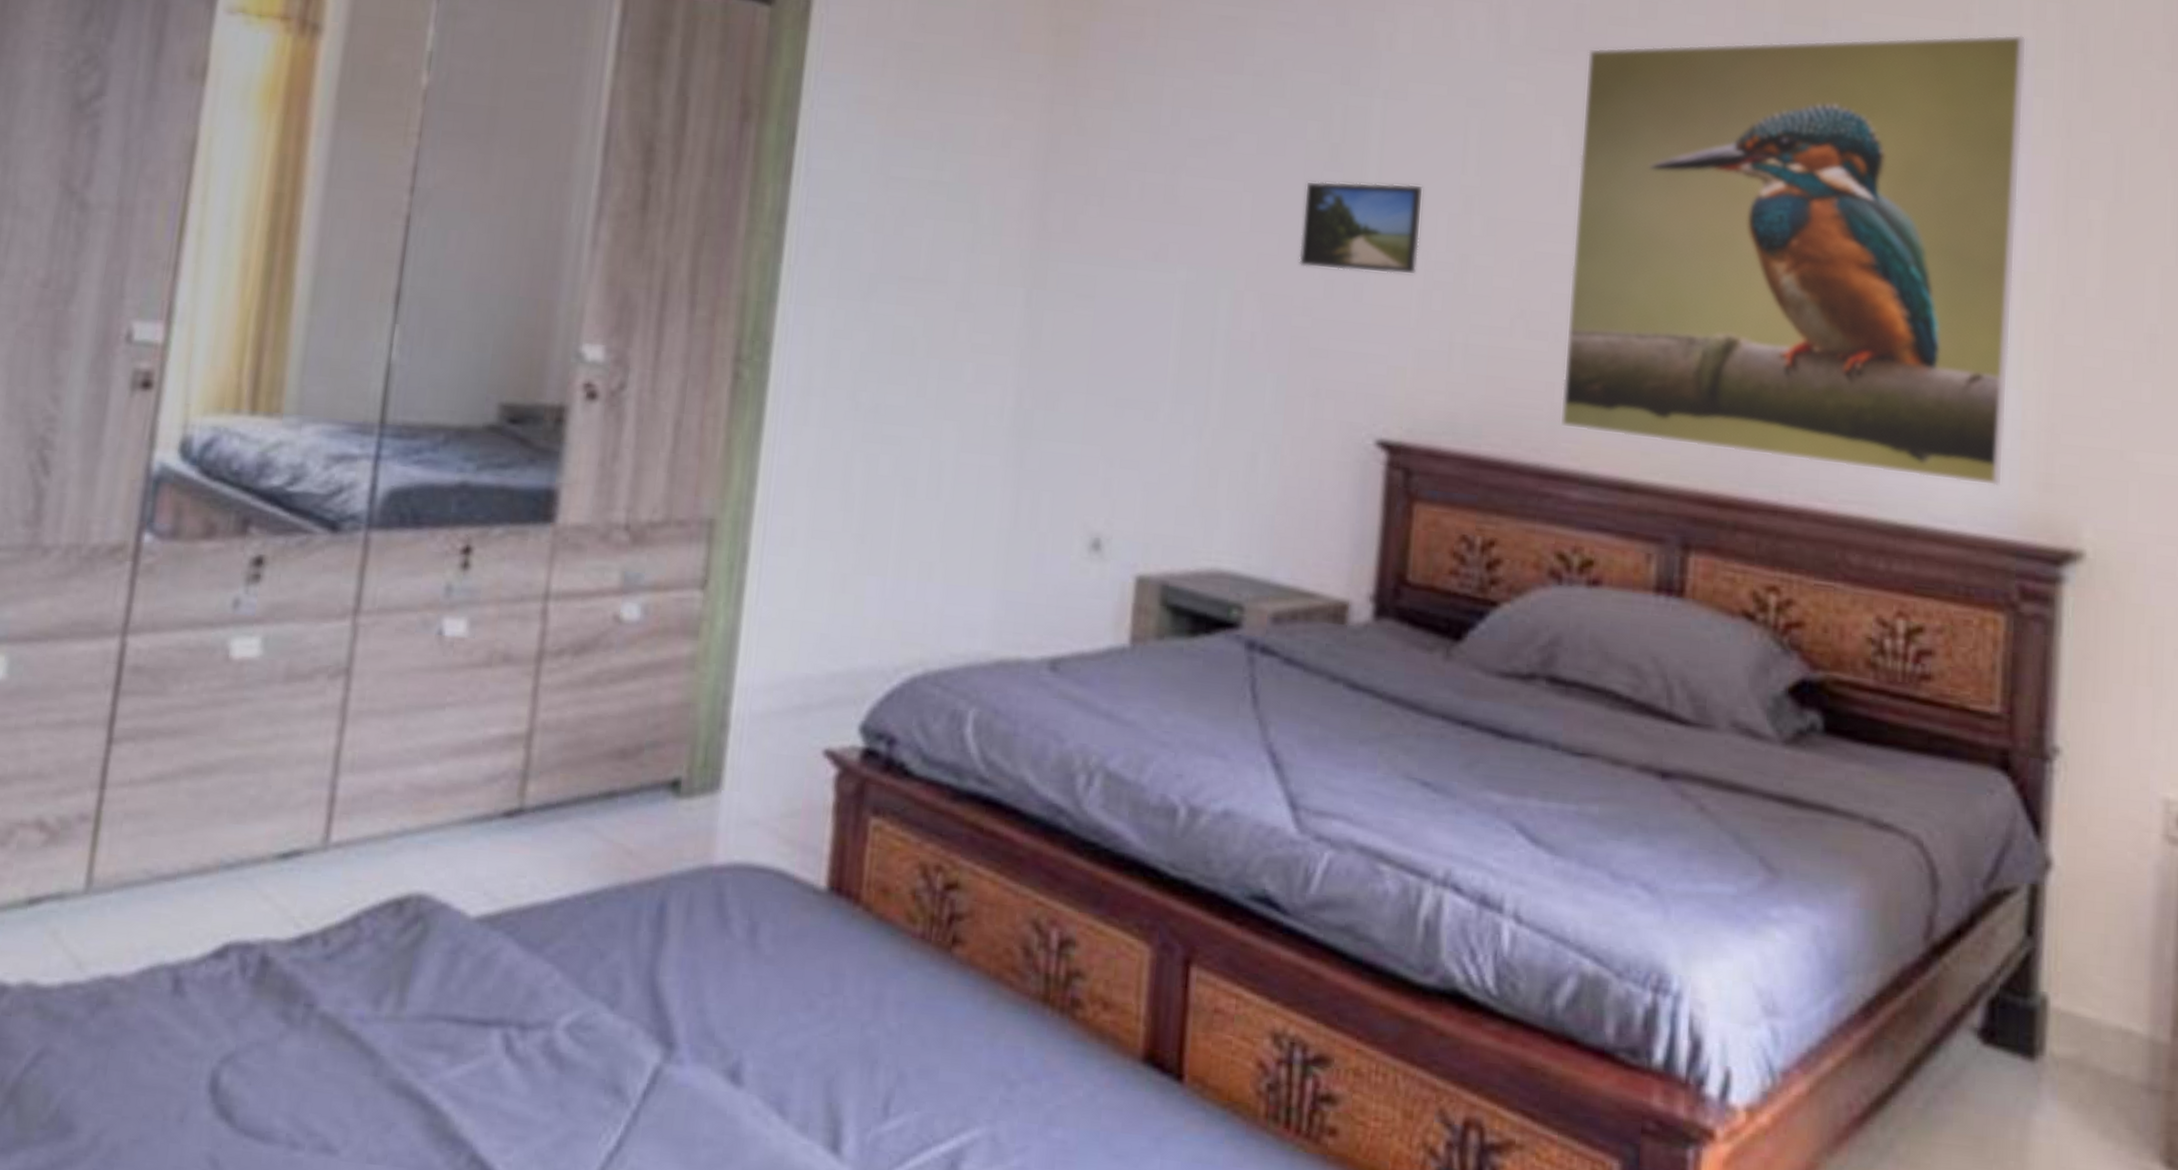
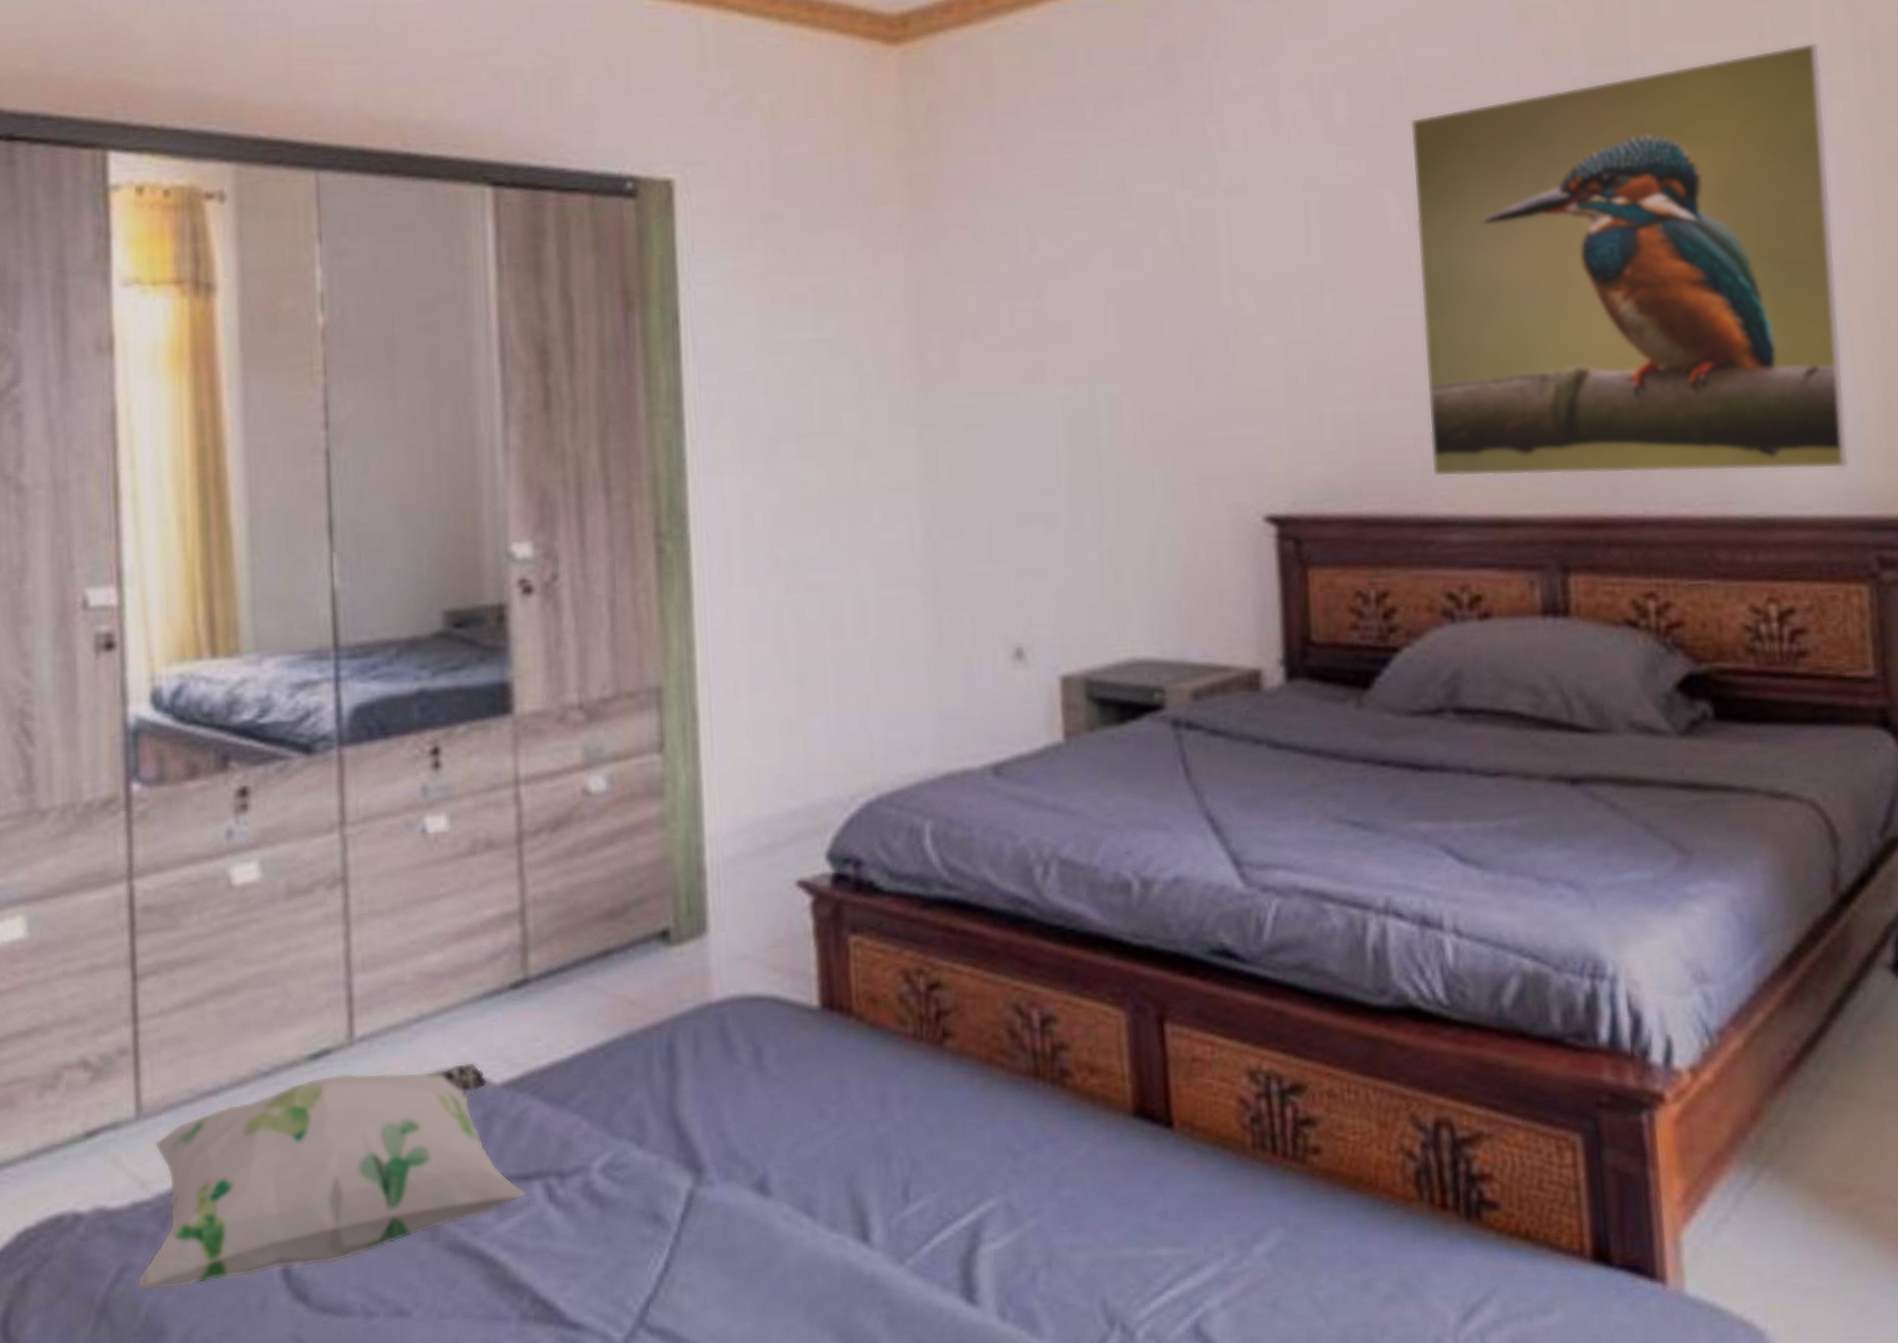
decorative pillow: none [53,878,484,1085] -> present [137,1062,528,1291]
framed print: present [1299,180,1424,276] -> none [1163,271,1279,366]

